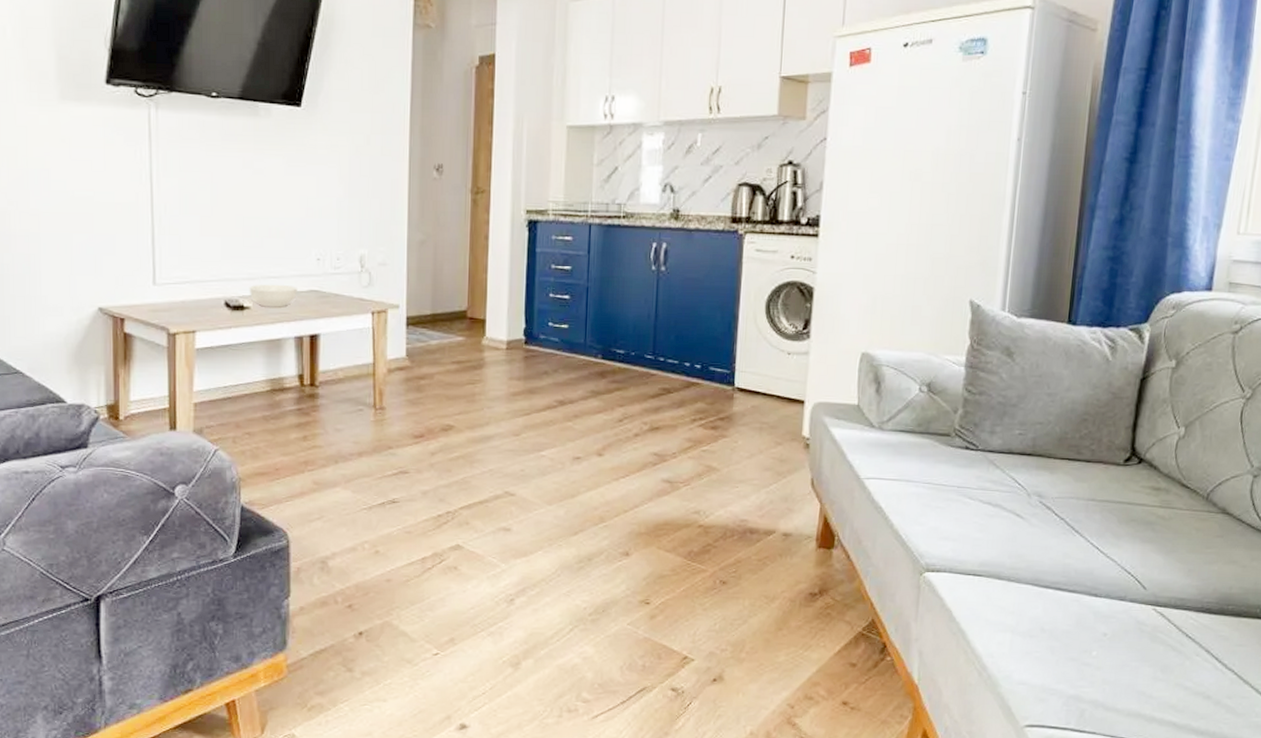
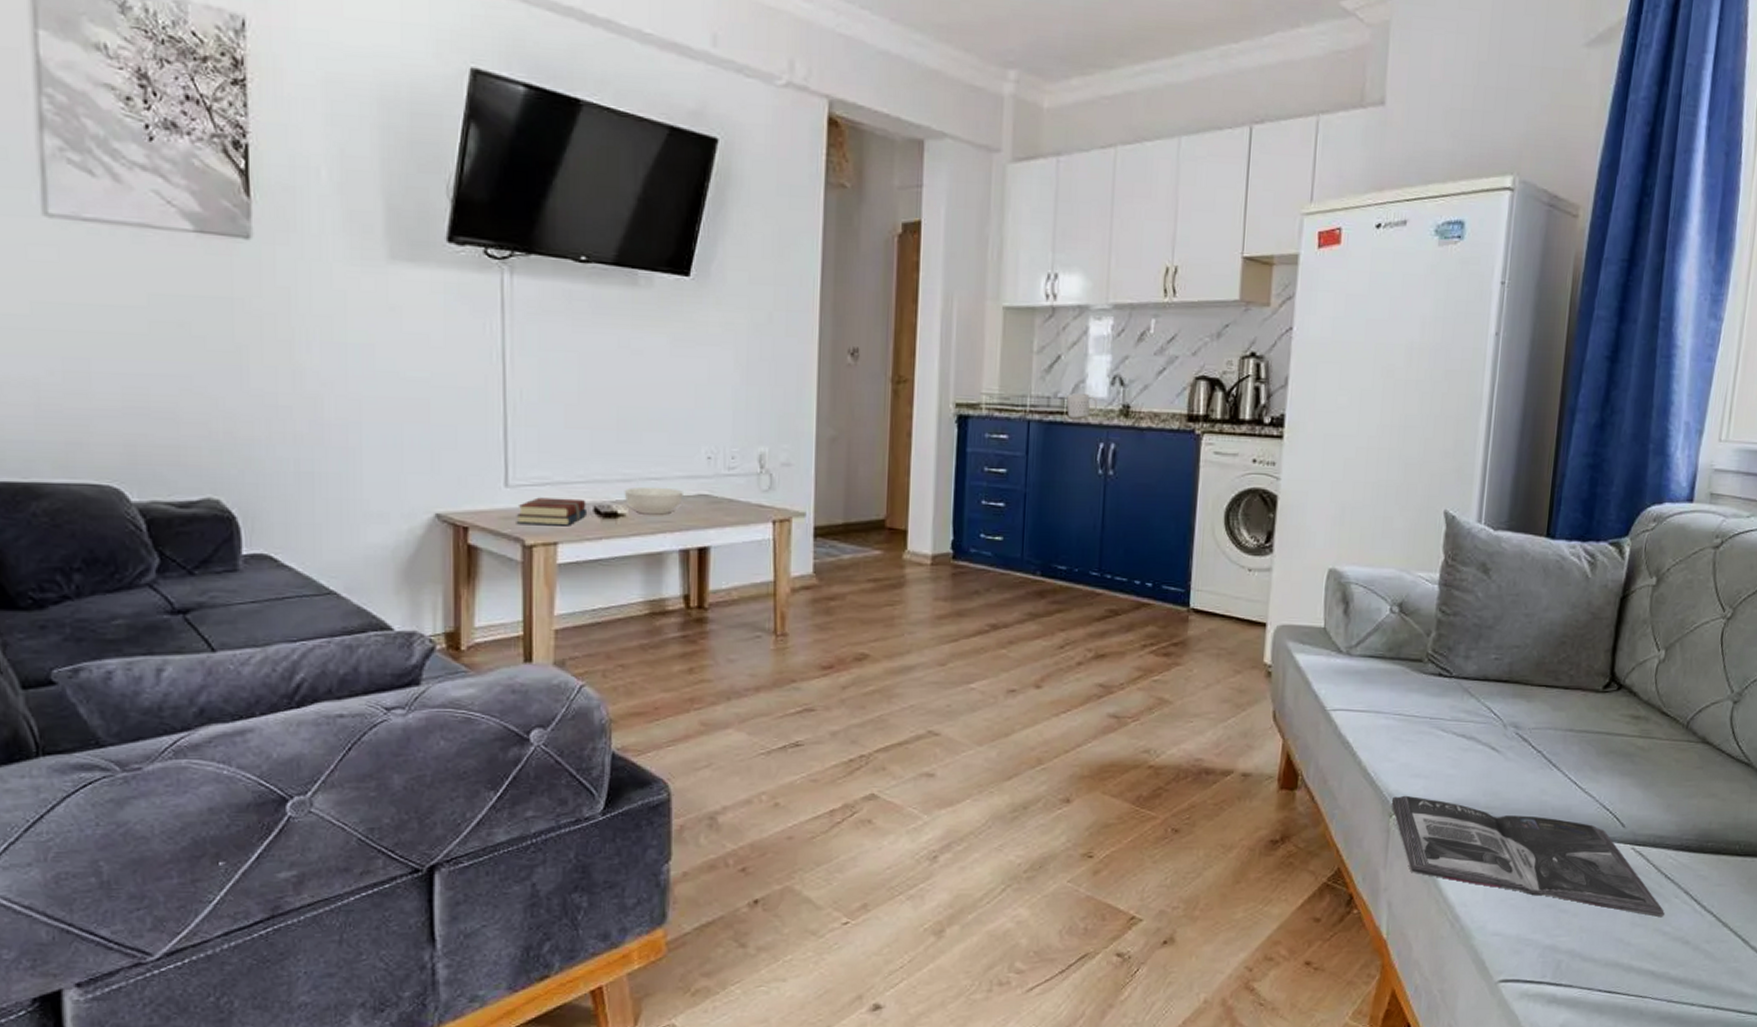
books: none [162,293,220,317] -> present [516,497,588,526]
mug: none [623,200,650,222] -> present [1066,393,1097,419]
magazine: none [921,556,1186,674] -> present [1391,795,1665,918]

